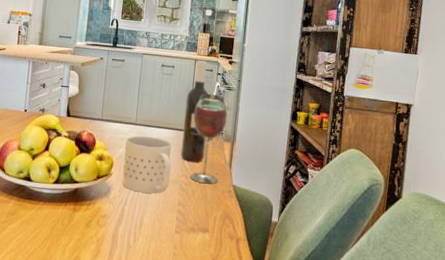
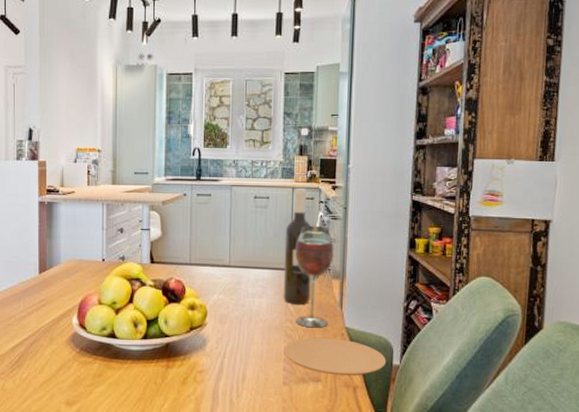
mug: present [122,135,172,194] -> none [219,278,273,343]
plate: none [178,192,267,229] -> present [284,337,387,376]

